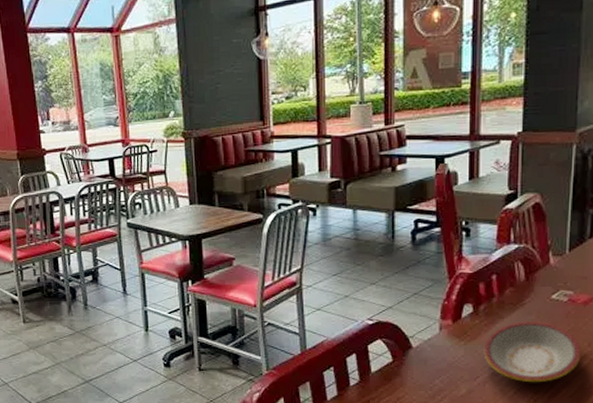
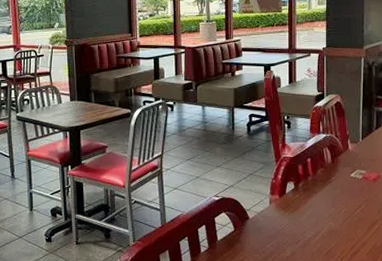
plate: present [484,320,581,383] -> none [303,194,373,245]

